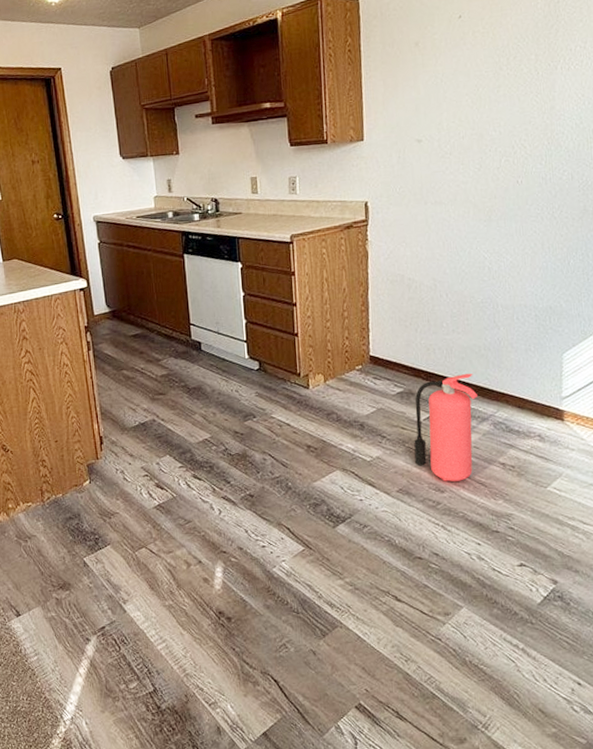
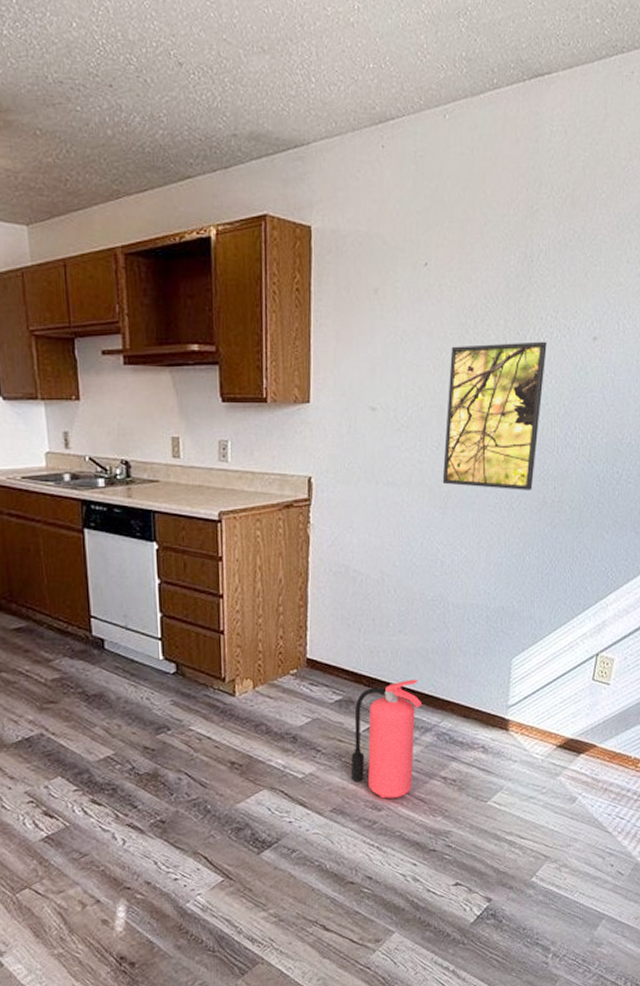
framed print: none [485,69,578,201] -> present [442,341,547,490]

